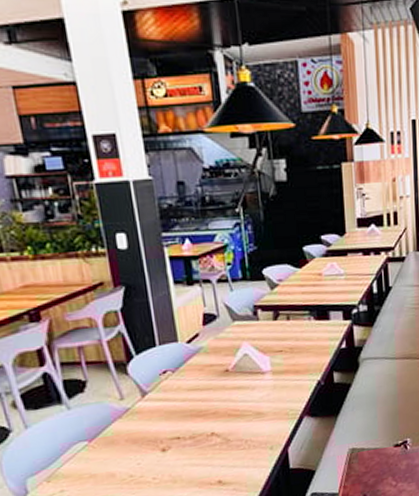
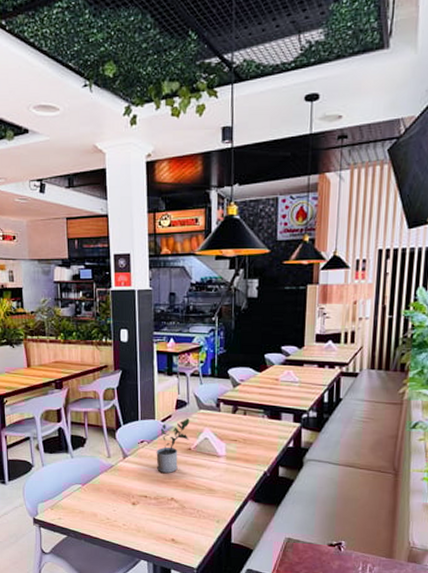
potted plant: none [184,334,225,406] -> present [156,418,190,474]

